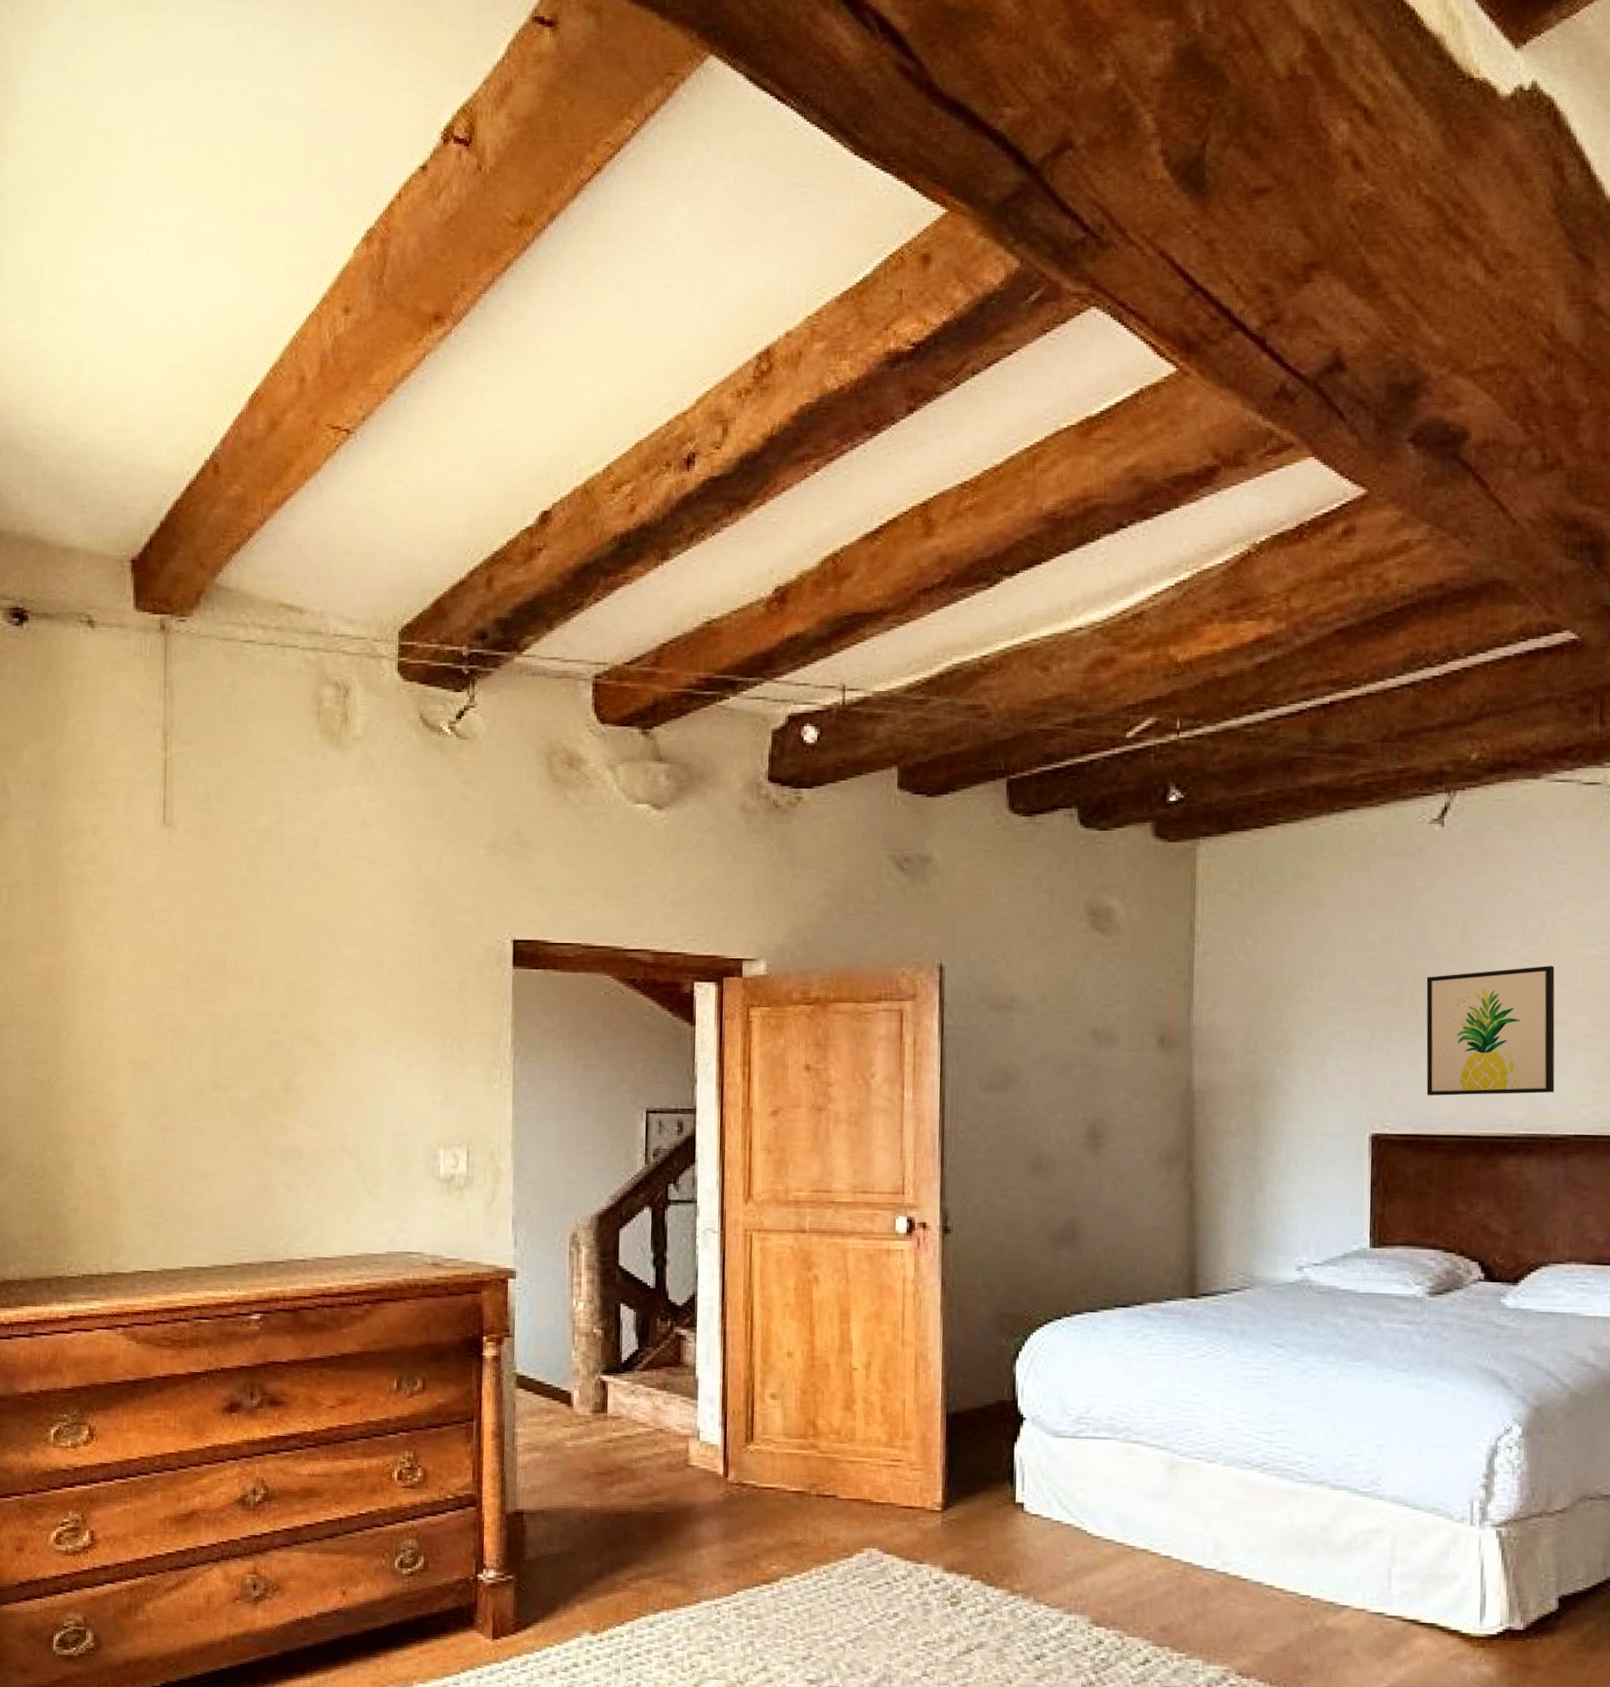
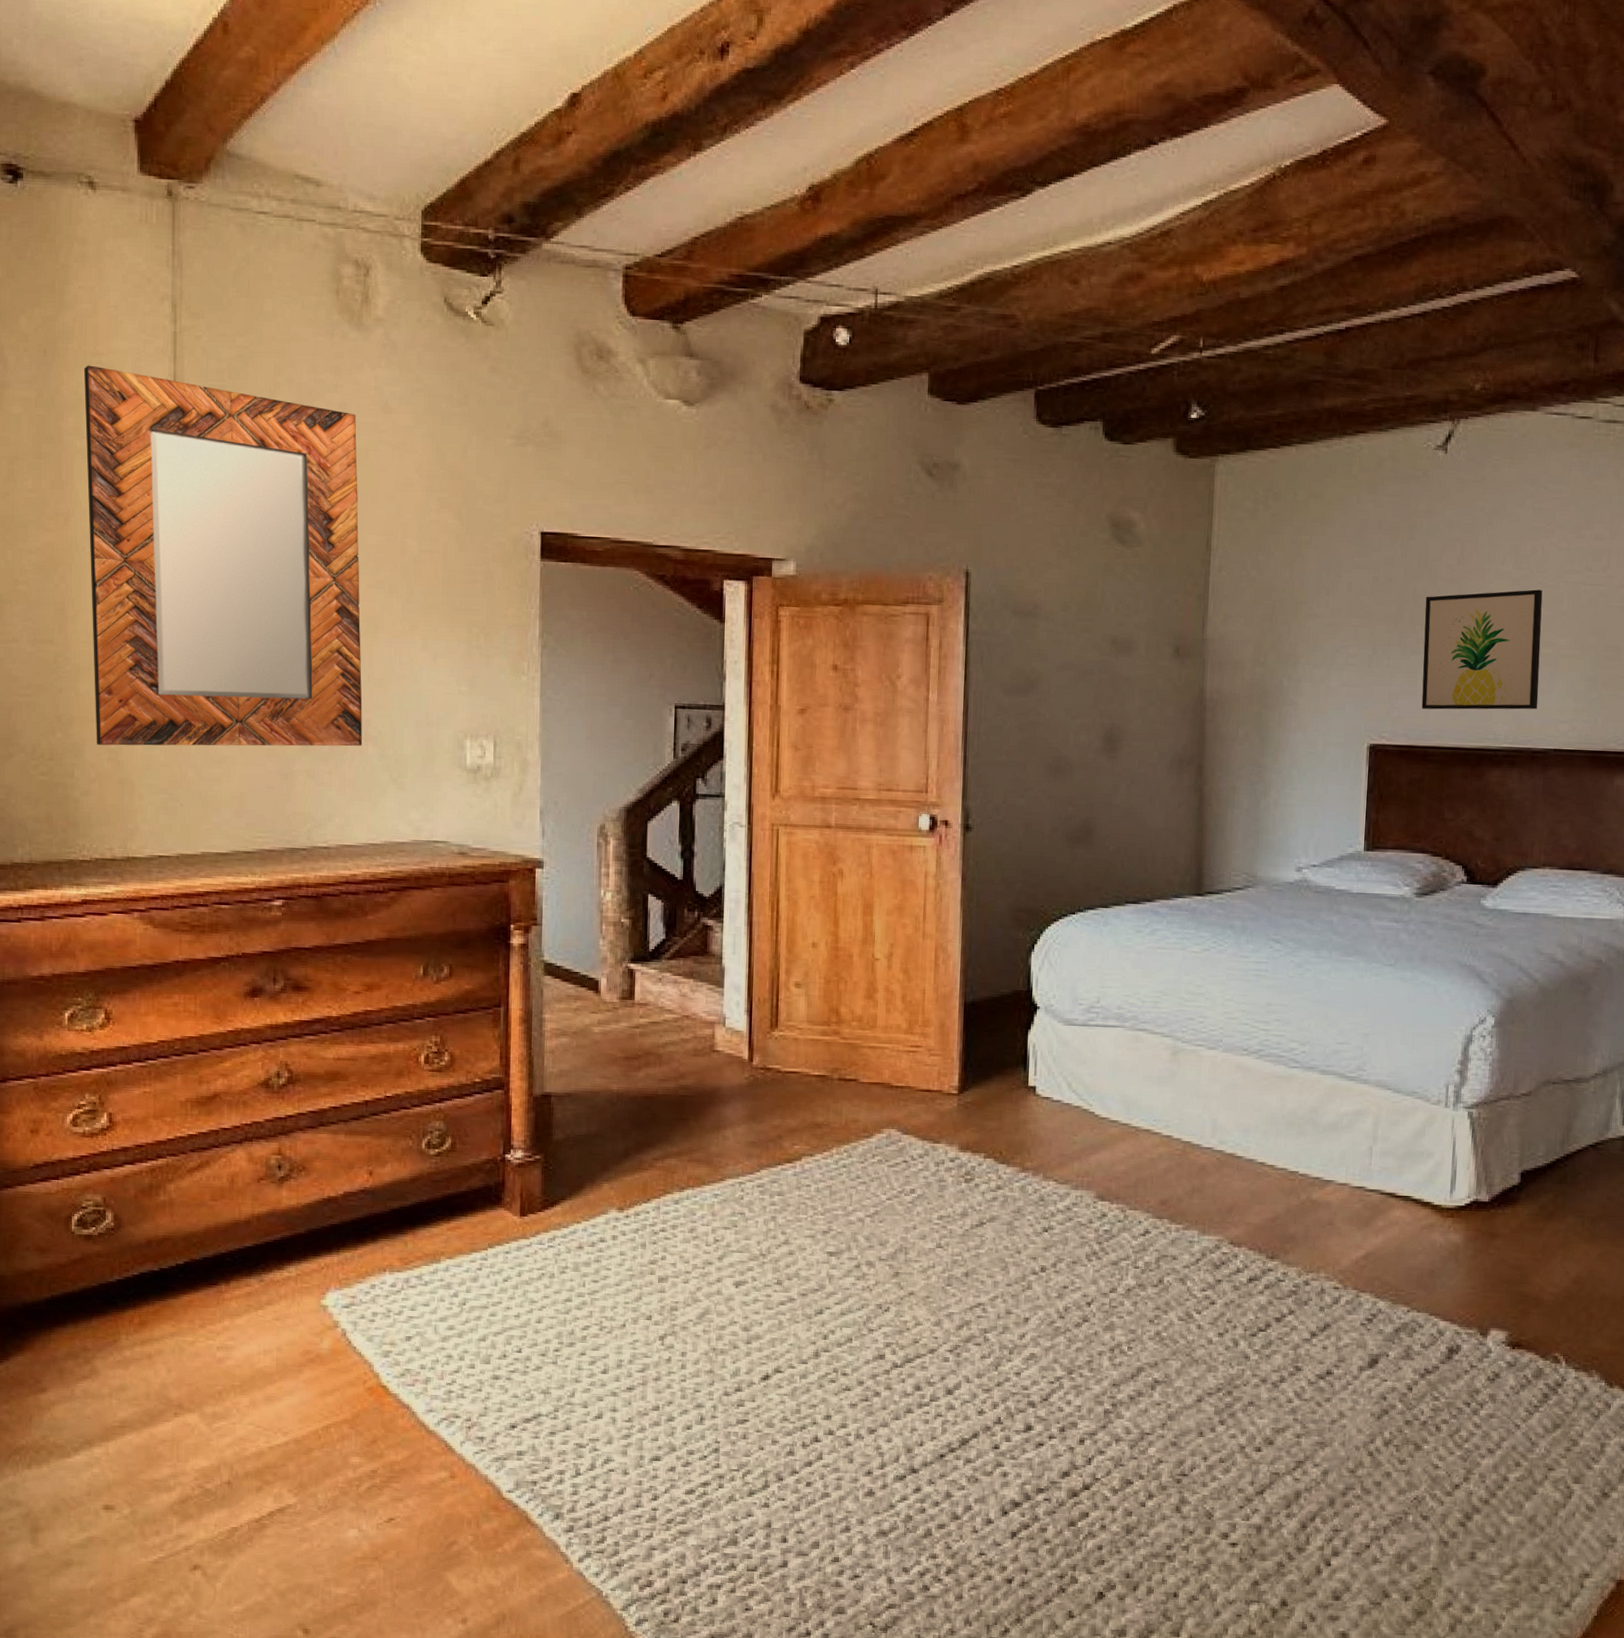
home mirror: none [80,794,339,1163] -> present [83,365,362,747]

